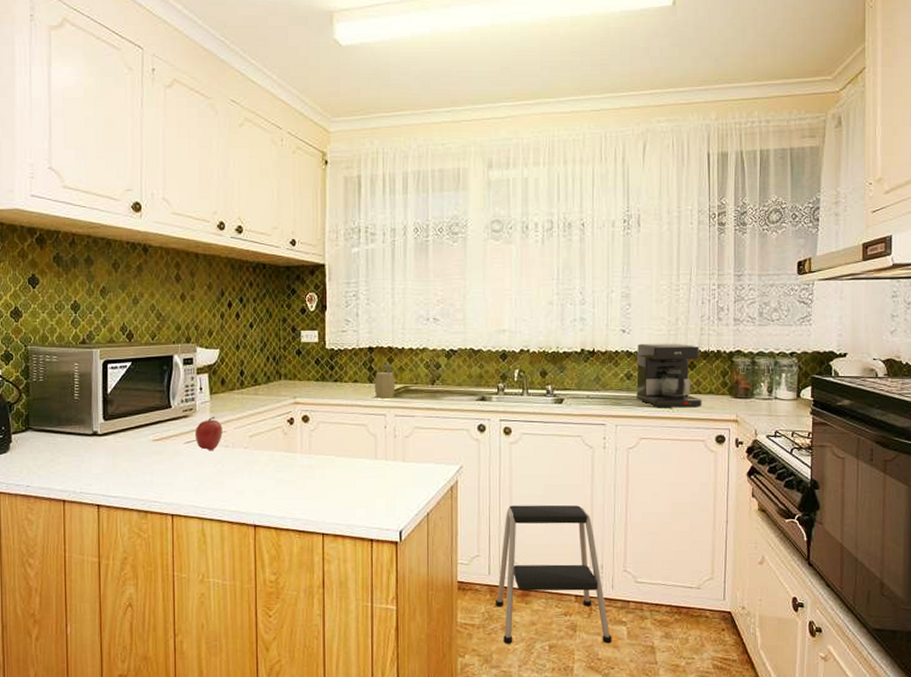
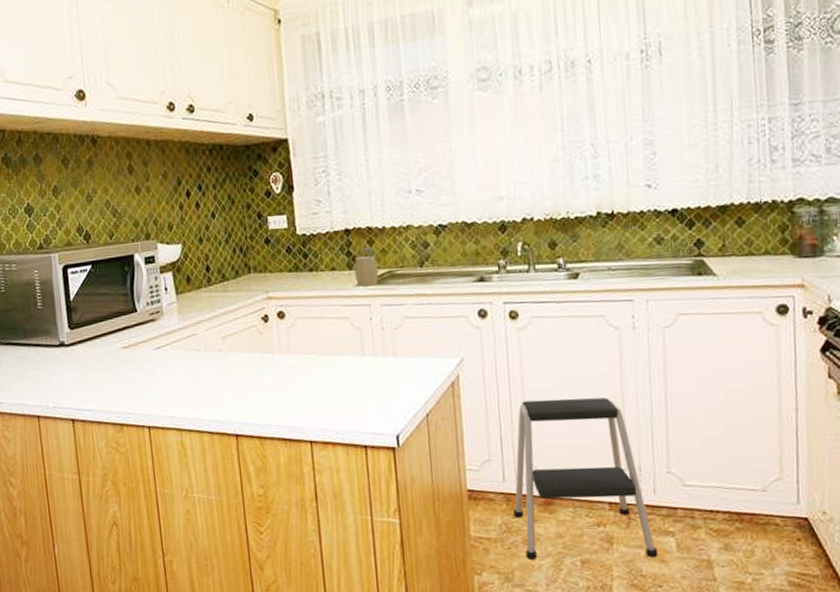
fruit: present [194,416,222,451] -> none [164,318,193,356]
coffee maker: present [636,343,702,408] -> none [668,195,756,275]

